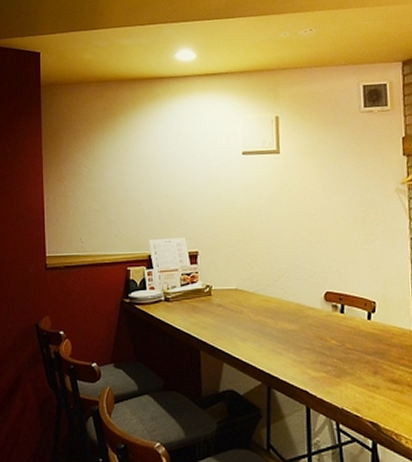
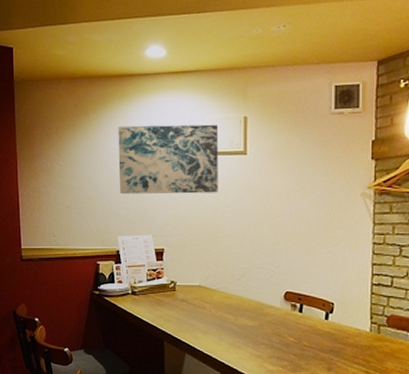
wall art: none [148,124,252,197] -> present [118,124,218,194]

